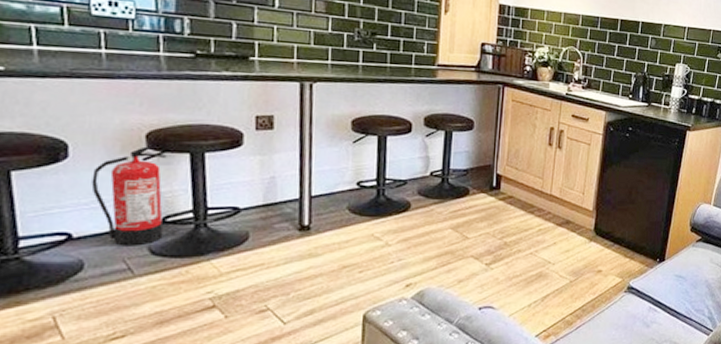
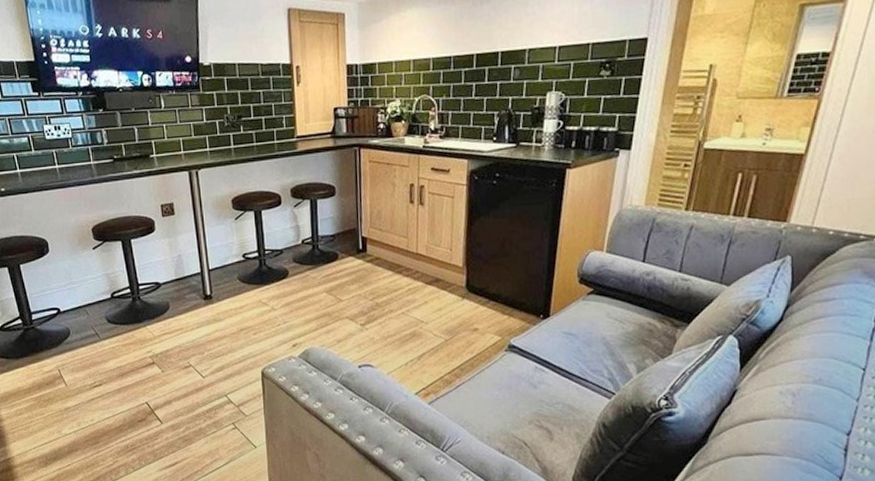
fire extinguisher: present [91,145,167,246] -> none [64,237,114,317]

